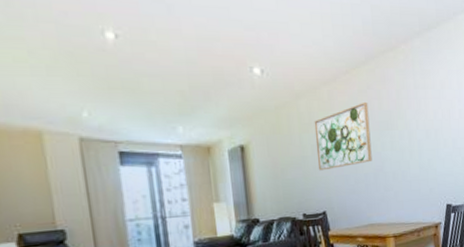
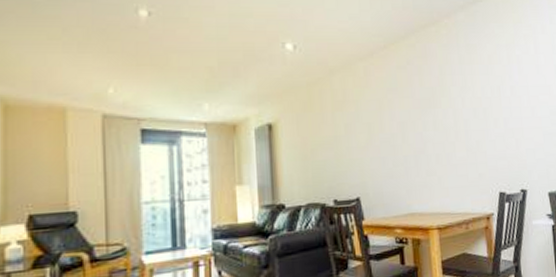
wall art: present [314,101,372,171] -> none [348,78,413,152]

